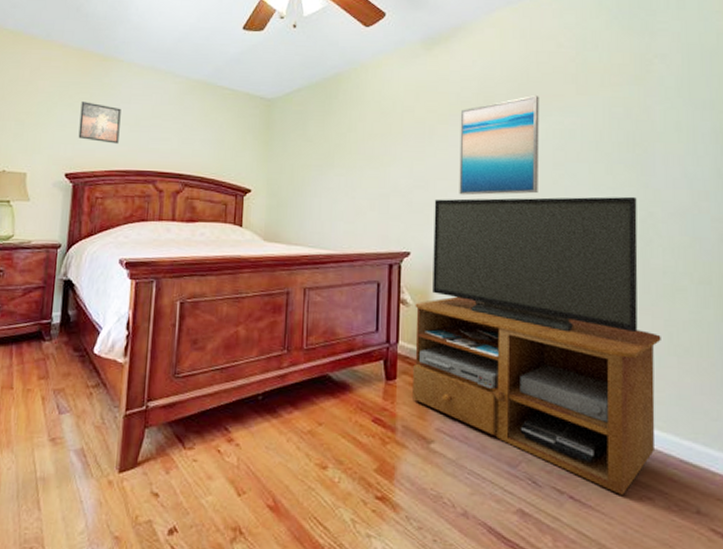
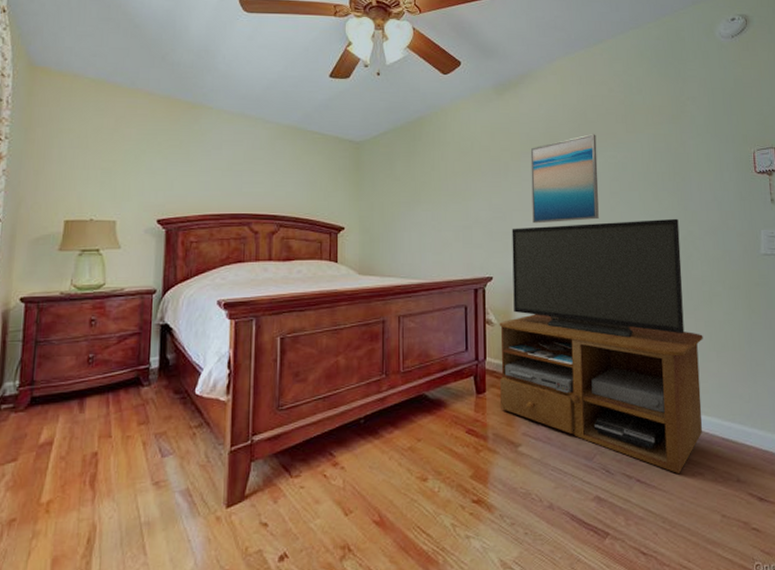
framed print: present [78,101,121,144] -> none [169,148,213,189]

